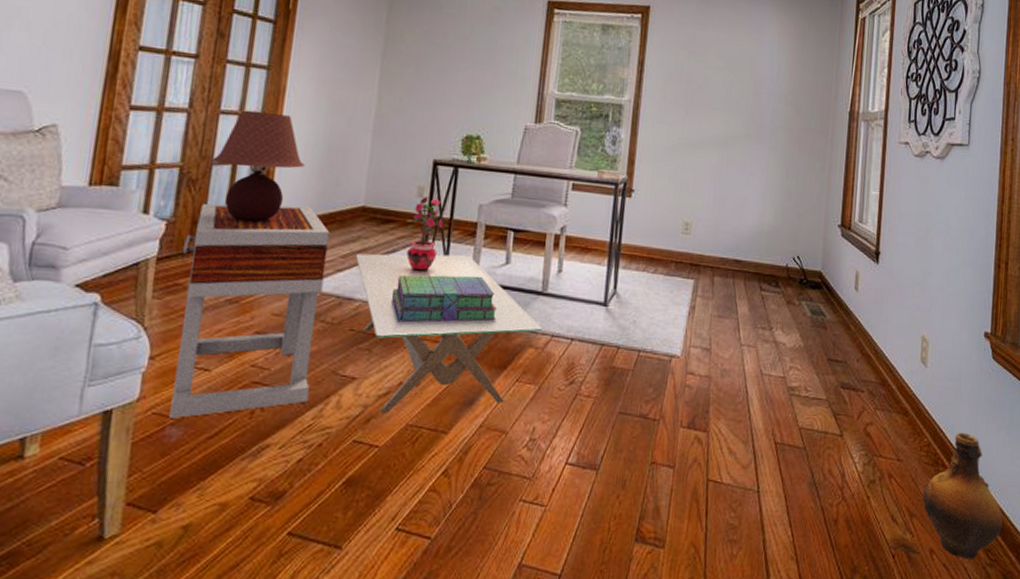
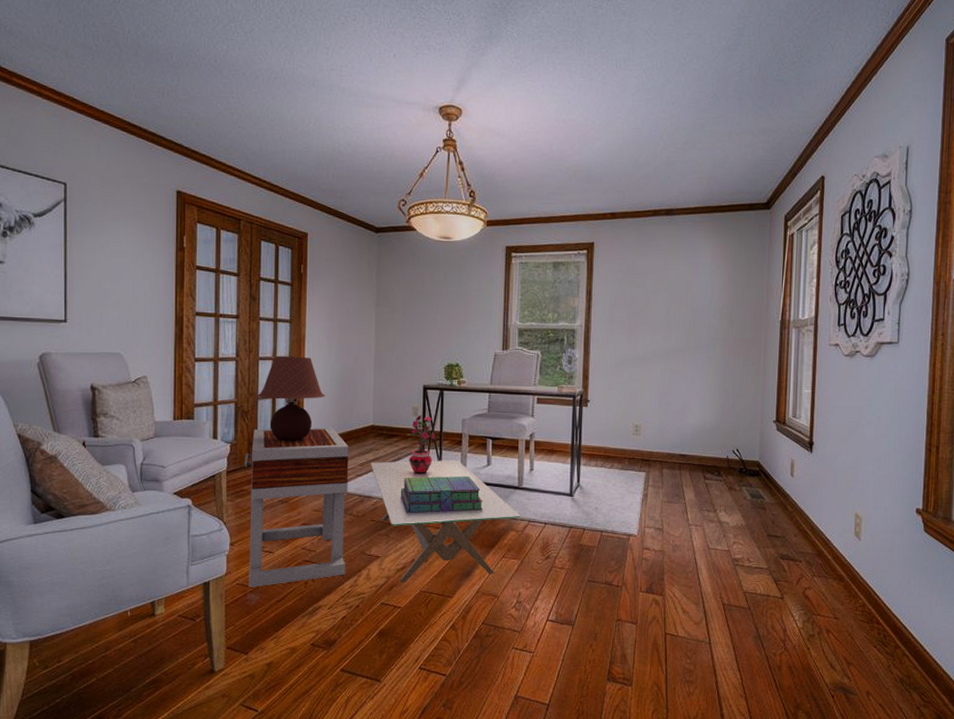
ceramic jug: present [923,432,1003,559] -> none [859,594,936,701]

